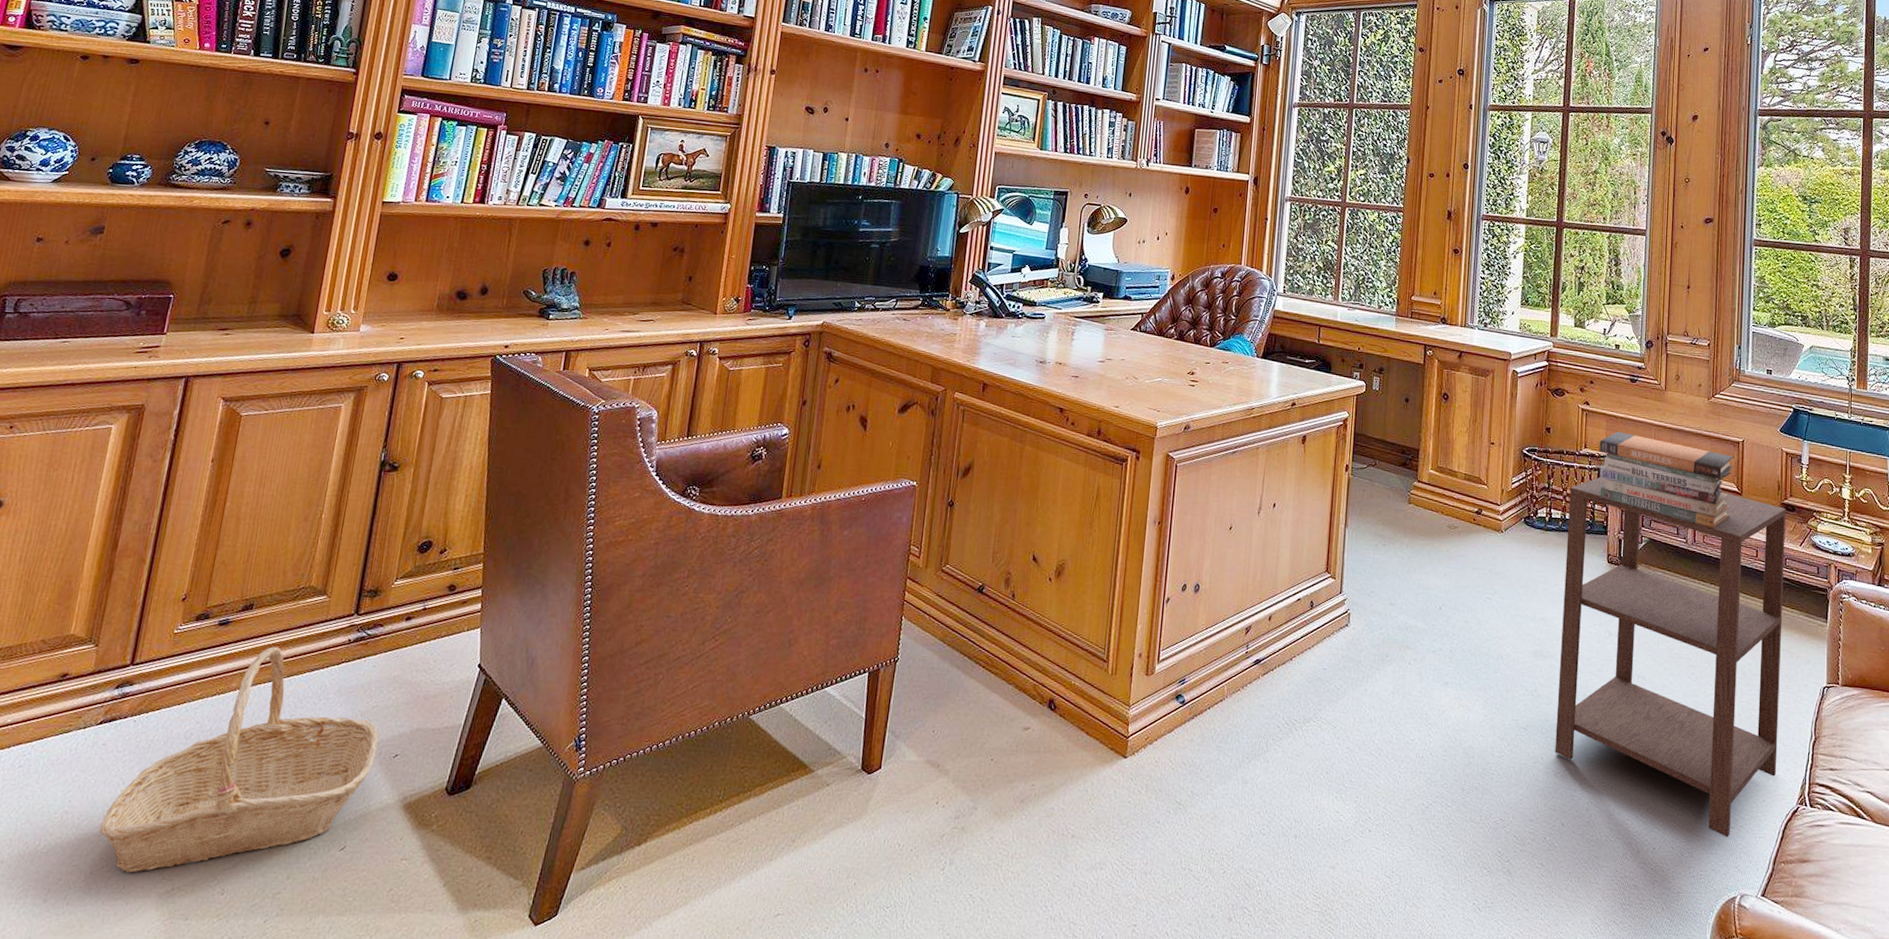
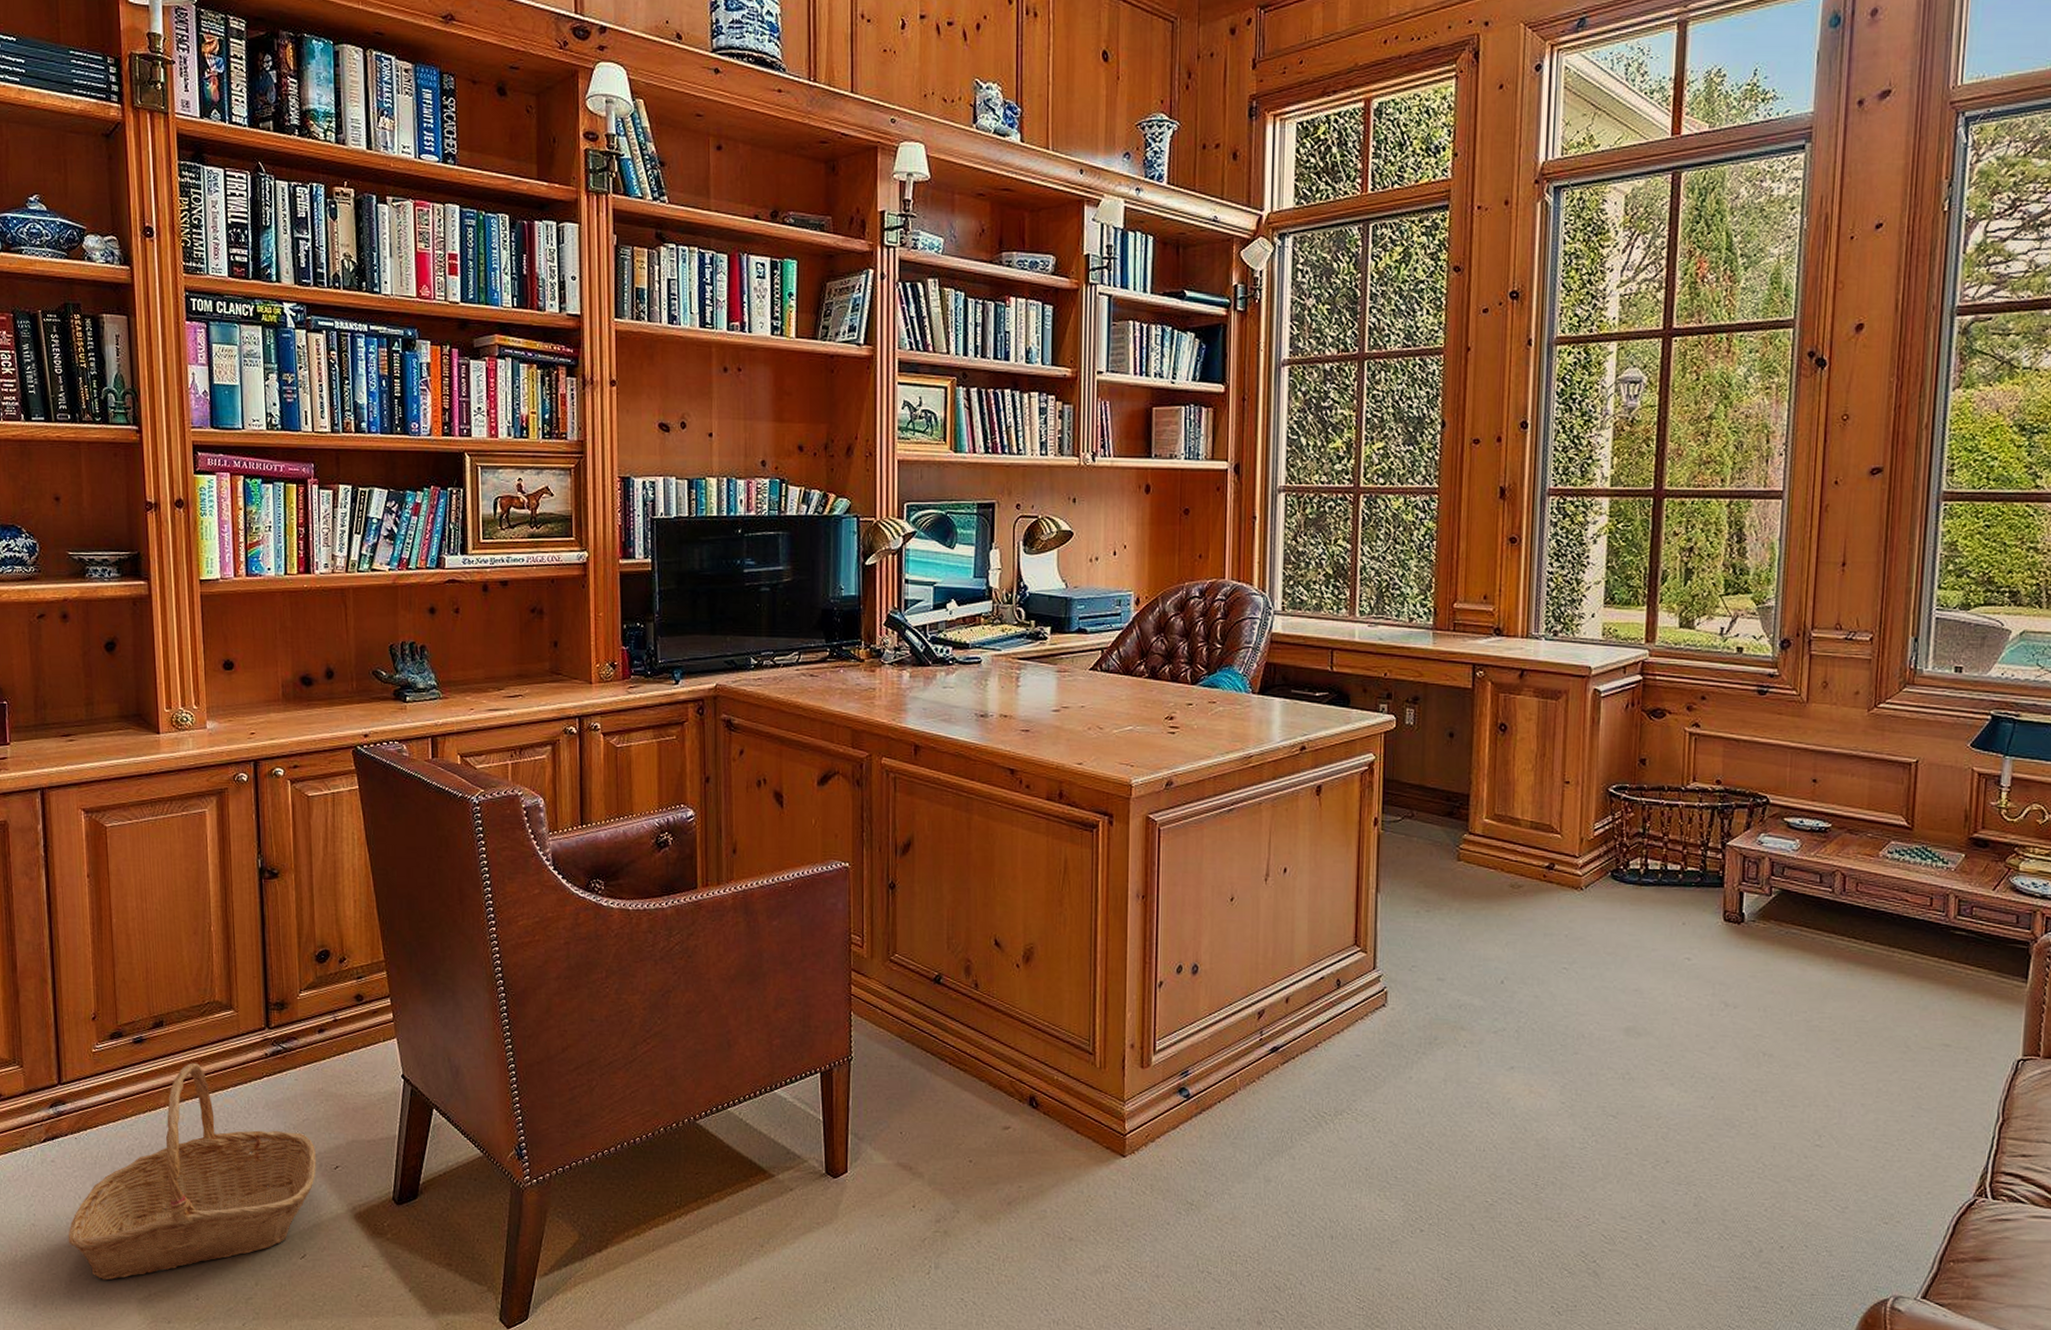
side table: present [1555,477,1786,838] -> none [1653,816,1975,1235]
book stack: present [1599,431,1733,529] -> none [1713,758,1902,874]

